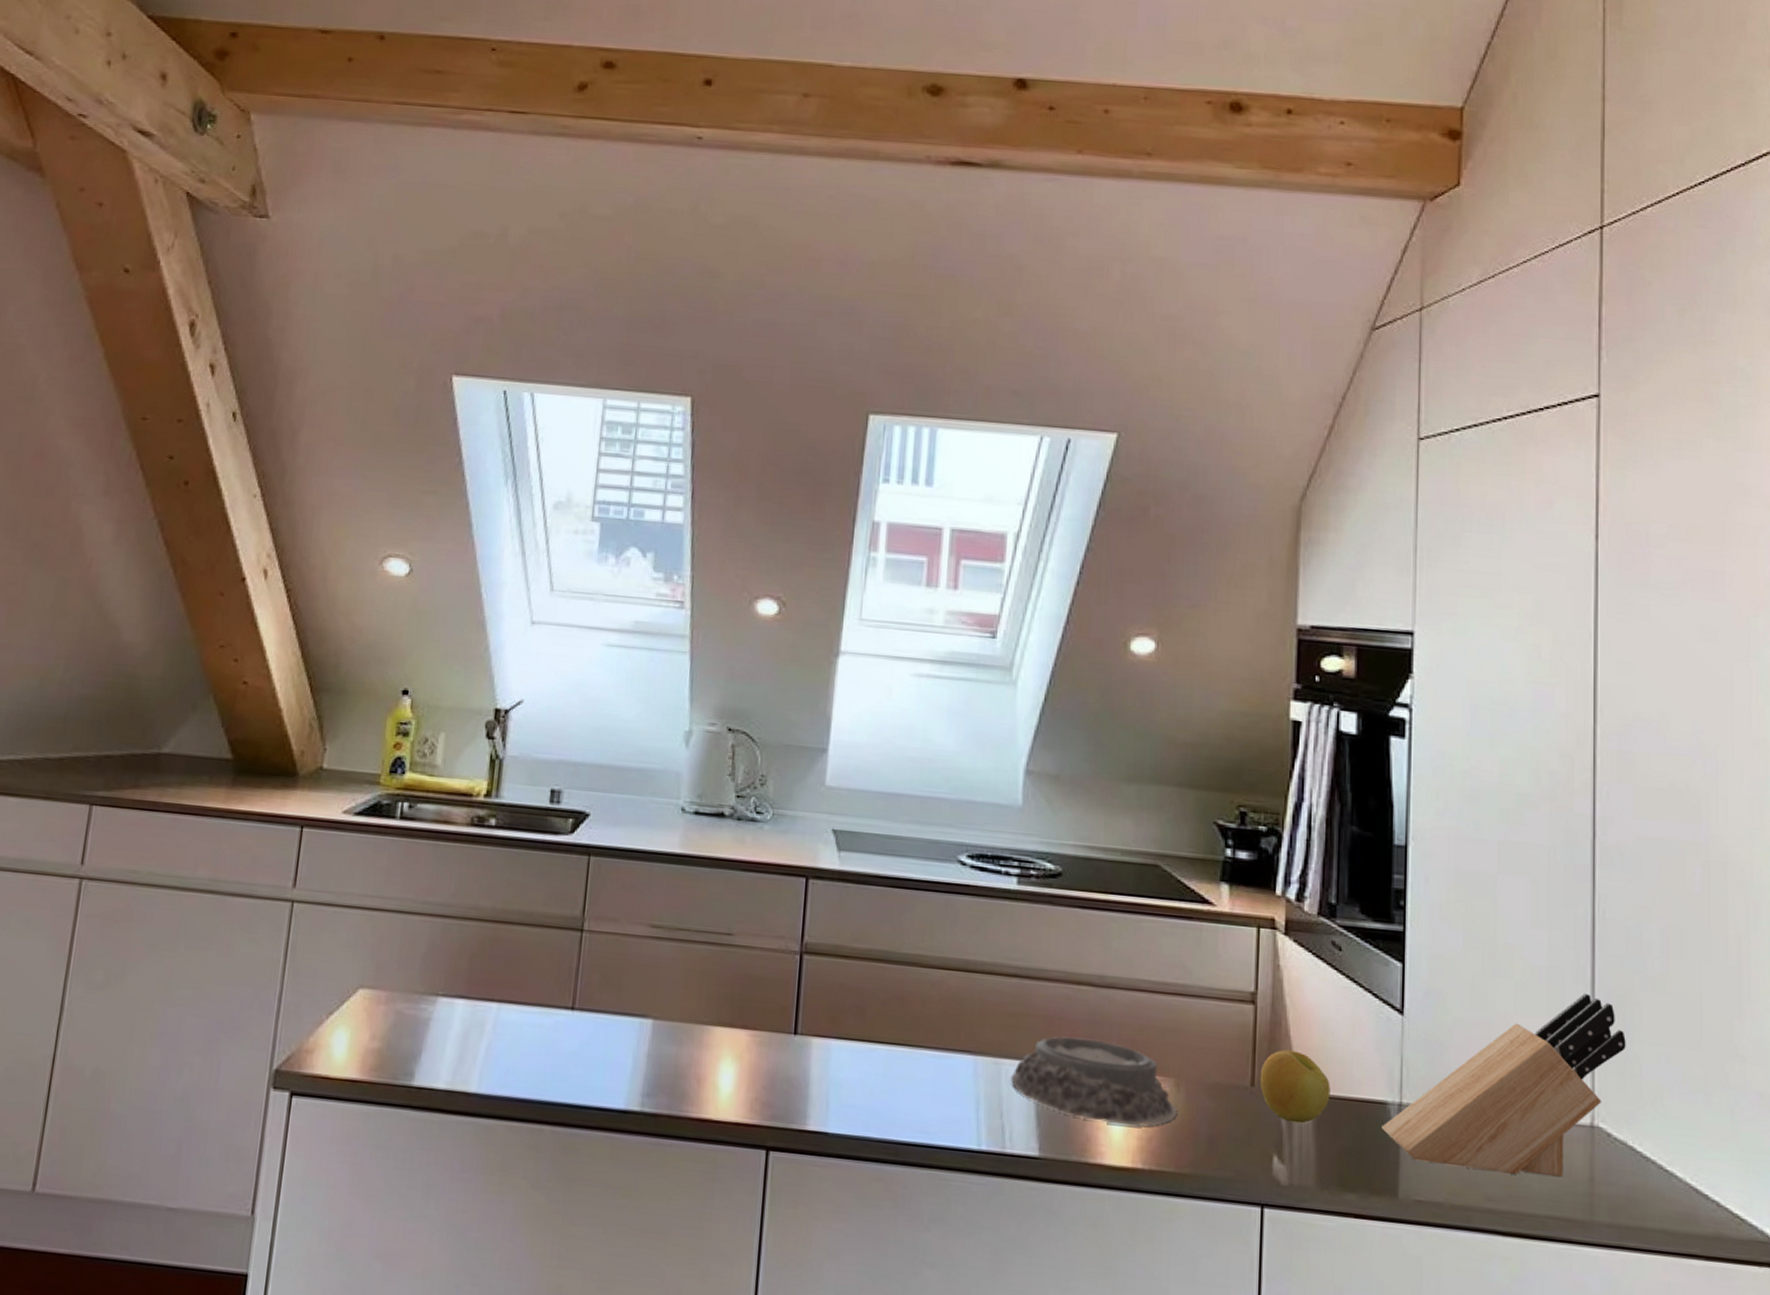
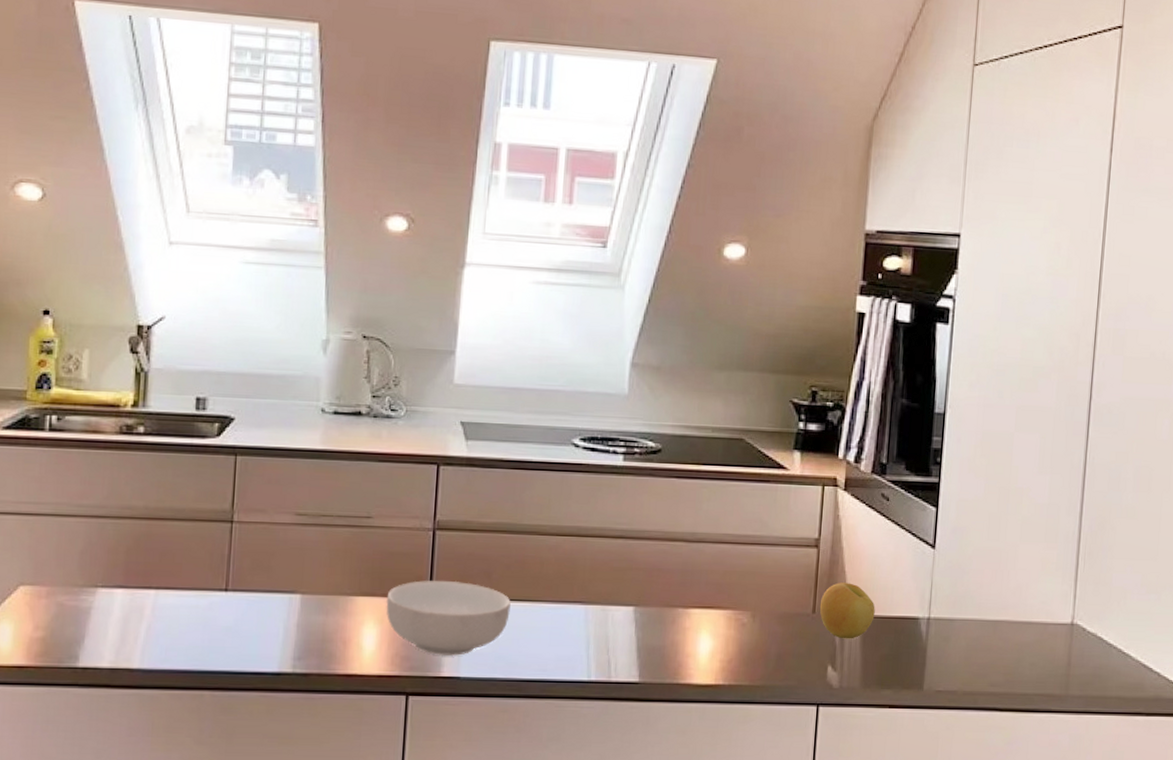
cereal bowl: none [746,1012,887,1106] -> present [386,580,511,656]
mortar: present [1010,1036,1177,1127] -> none [616,584,752,652]
knife block: present [1382,993,1626,1178] -> none [913,523,1102,665]

